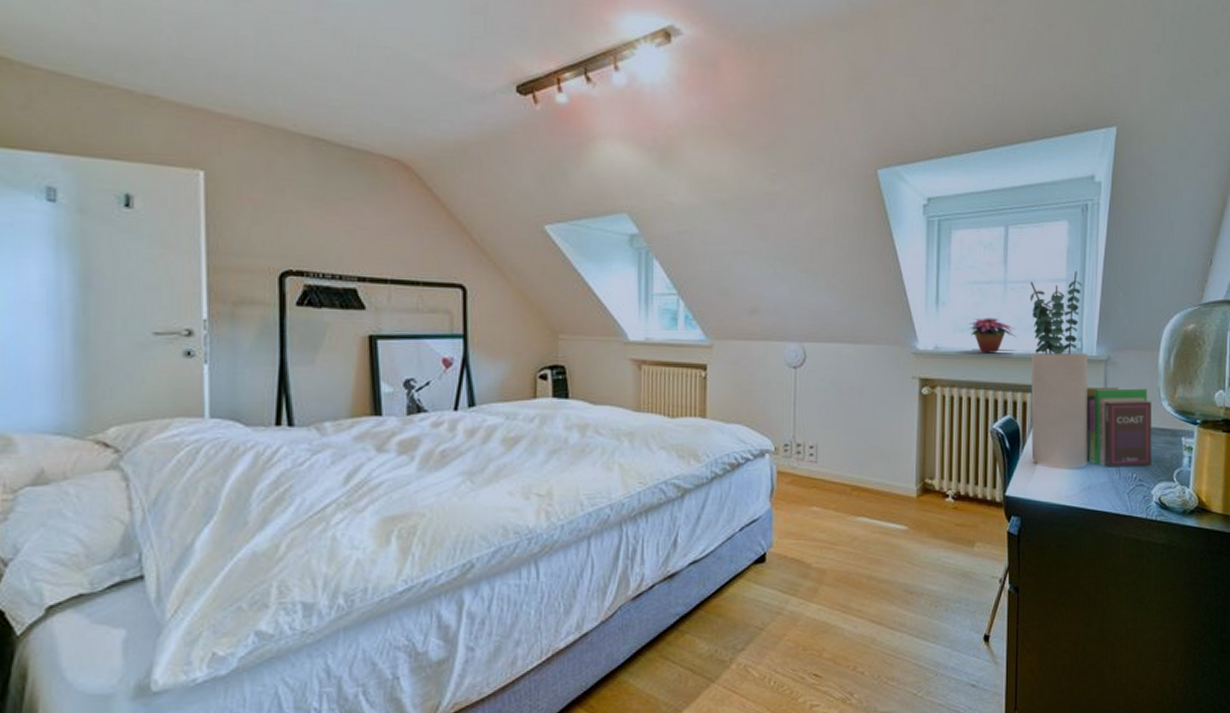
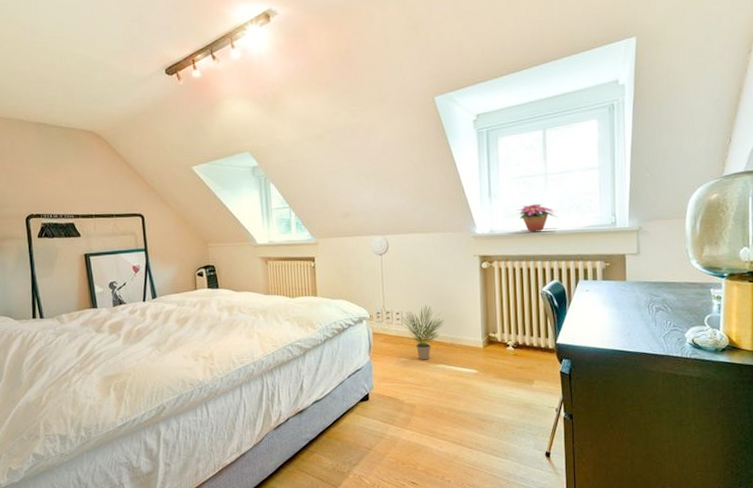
potted plant: none [814,438,871,511] -> present [400,305,444,360]
vase: present [1029,271,1089,469] -> none [567,160,626,321]
books: present [1086,386,1152,467] -> none [621,251,684,317]

